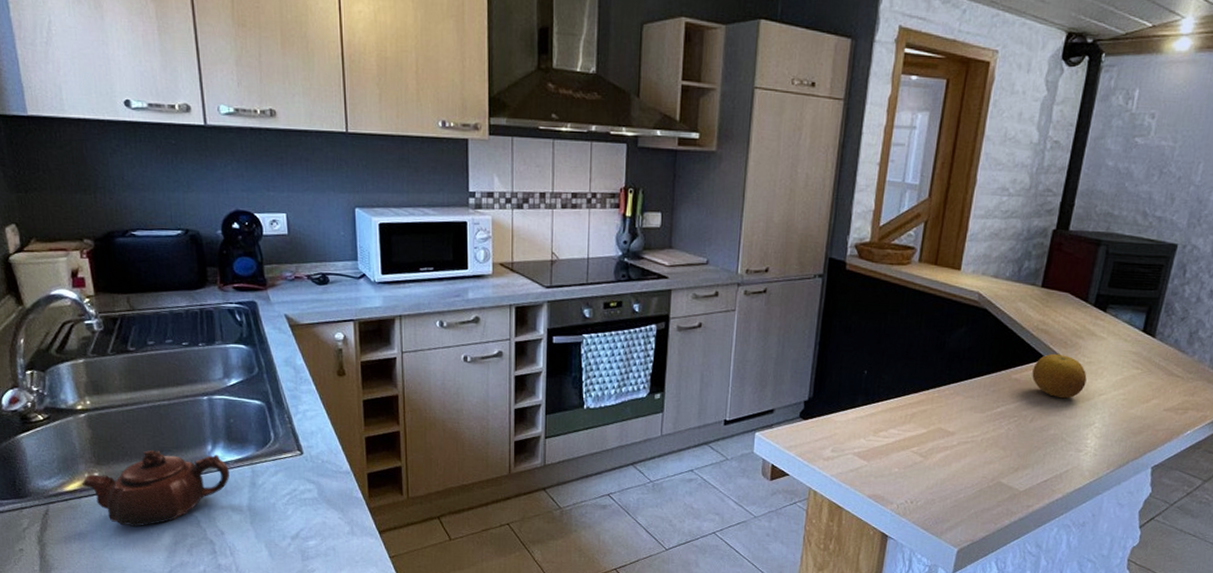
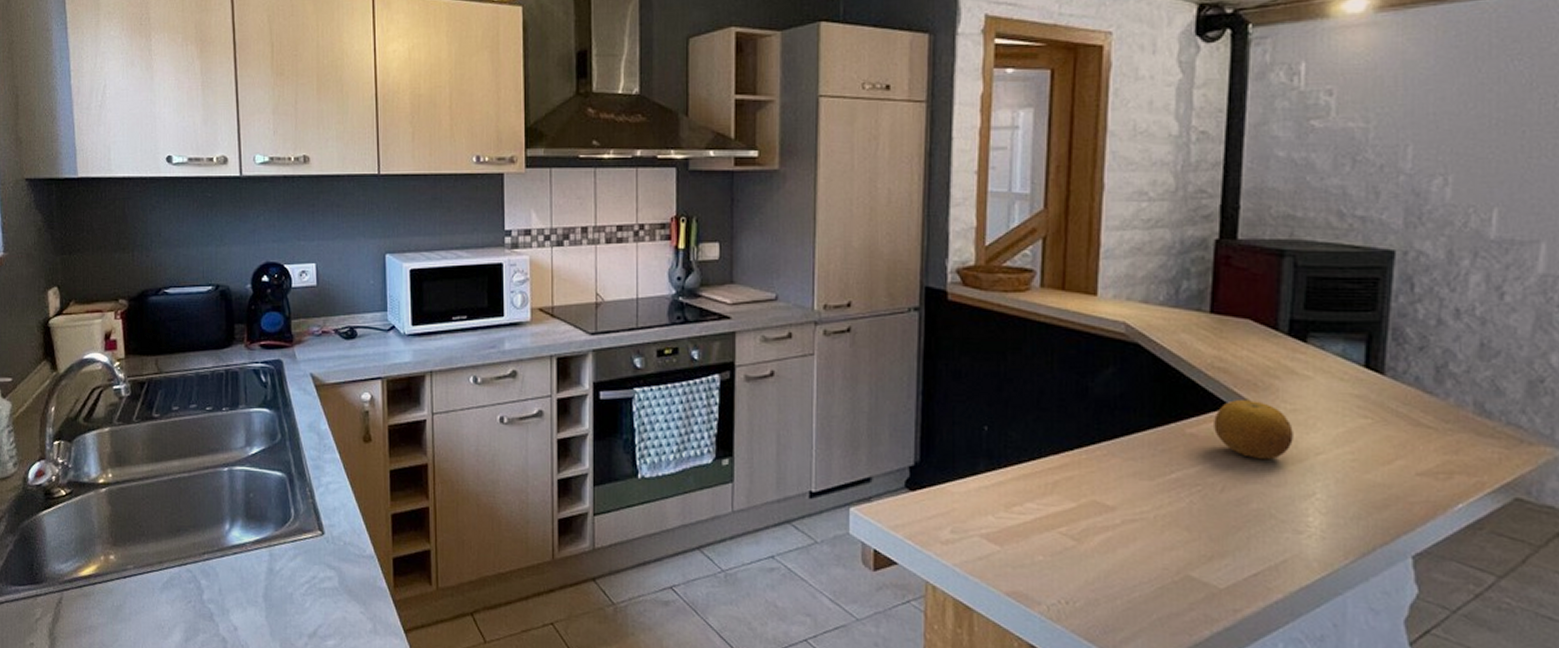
teapot: present [82,450,230,527] -> none [98,529,247,619]

